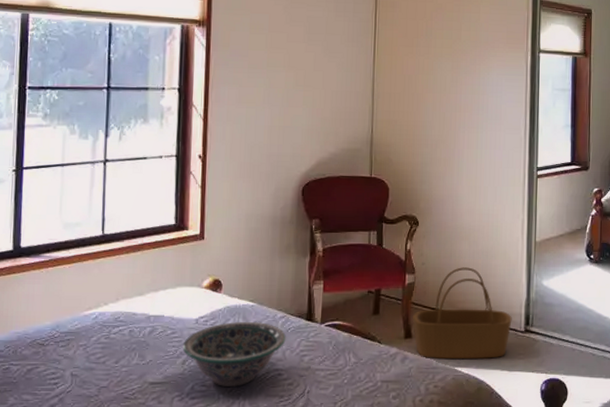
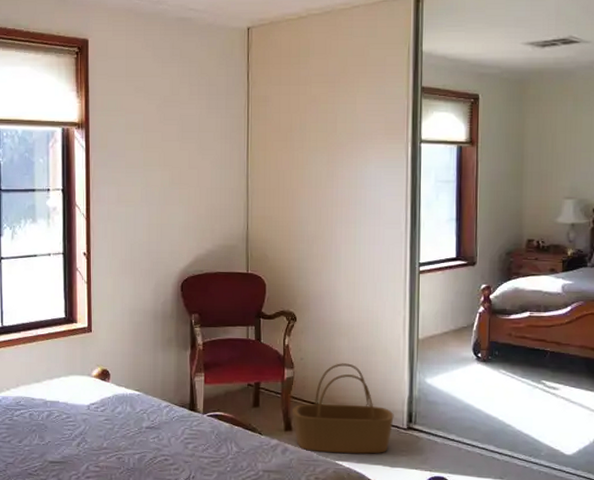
decorative bowl: present [182,321,286,386] -> none [77,409,171,469]

